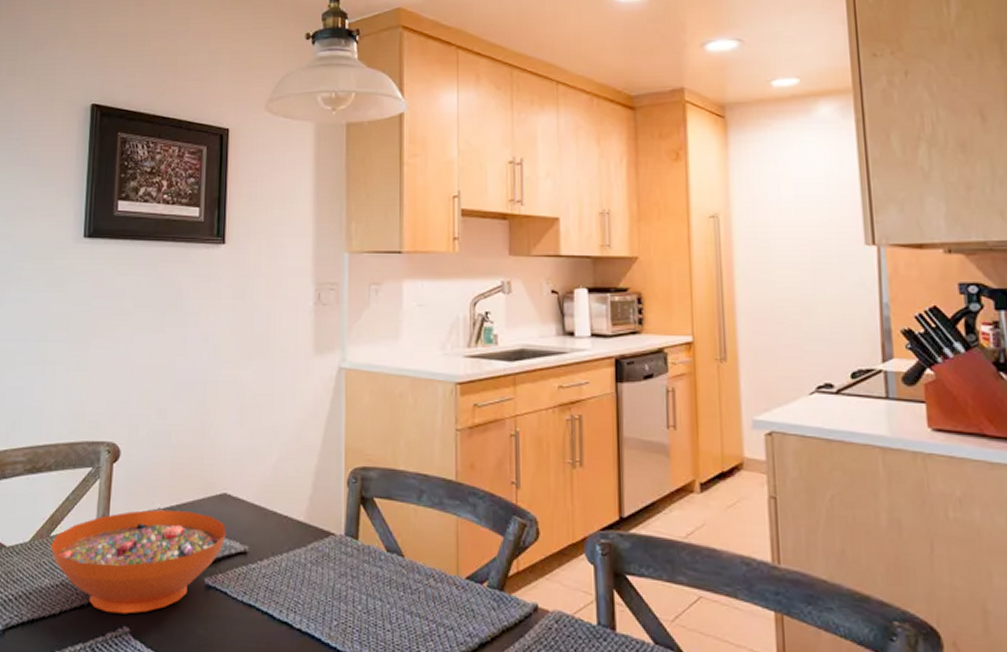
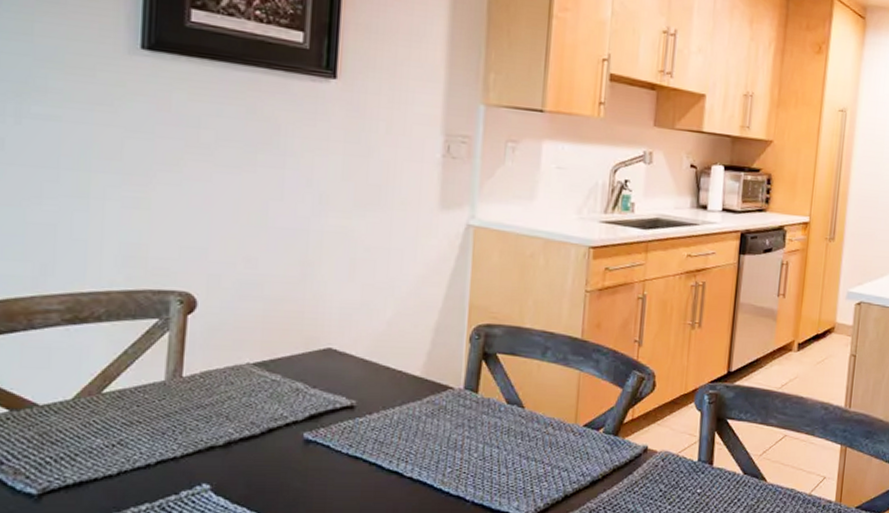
decorative bowl: present [50,509,227,614] -> none [103,364,331,472]

